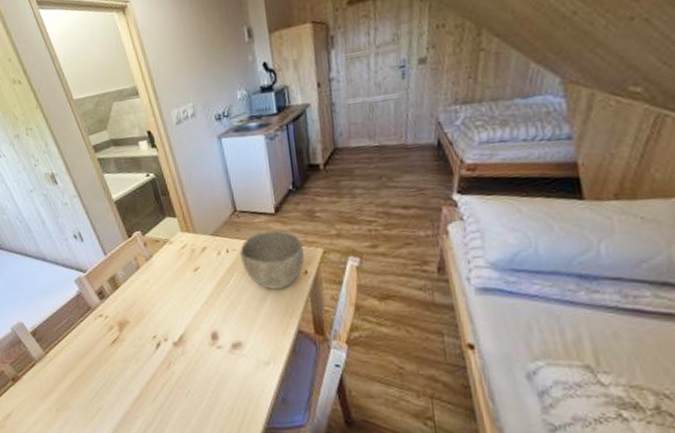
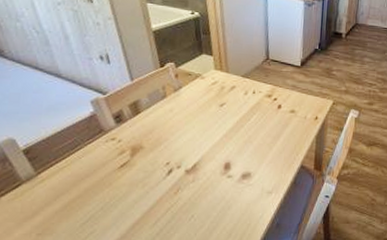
bowl: present [240,230,305,290] -> none [264,80,318,130]

